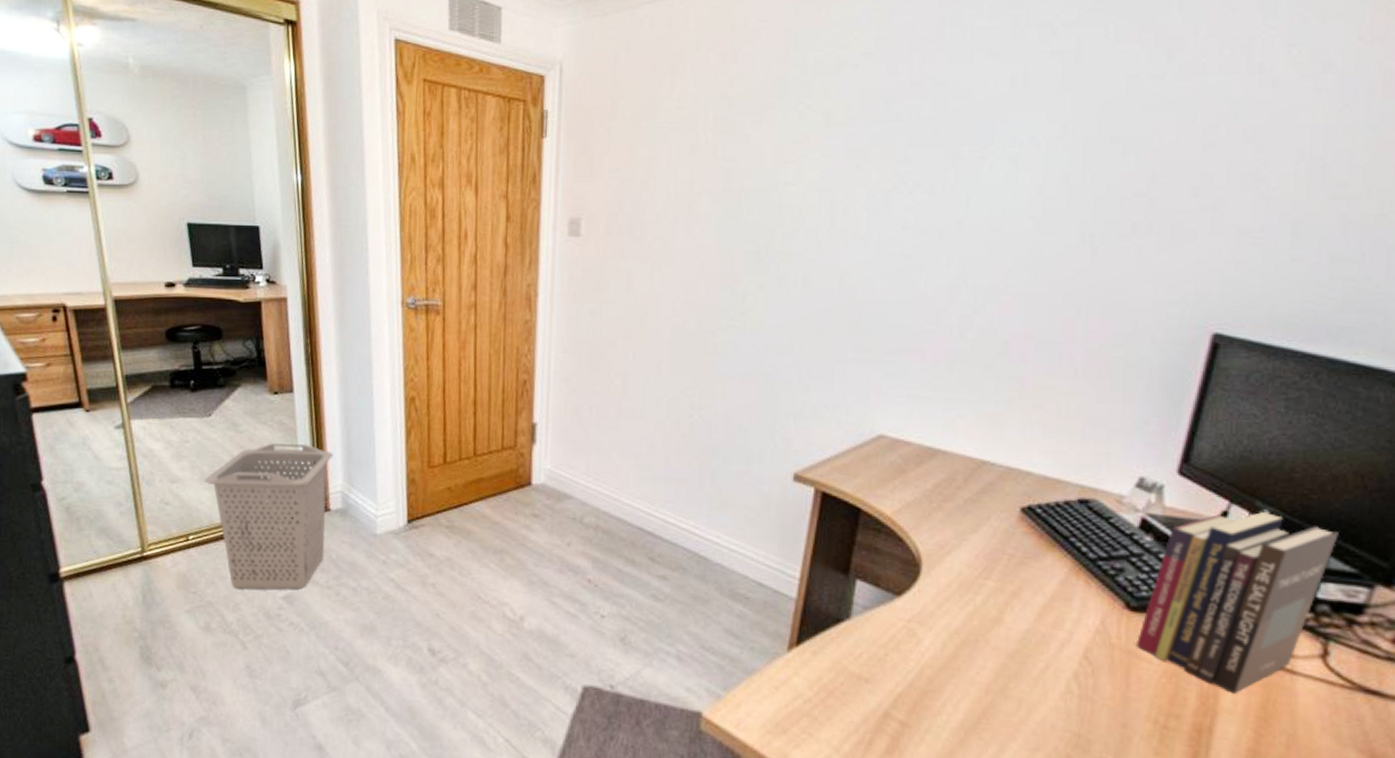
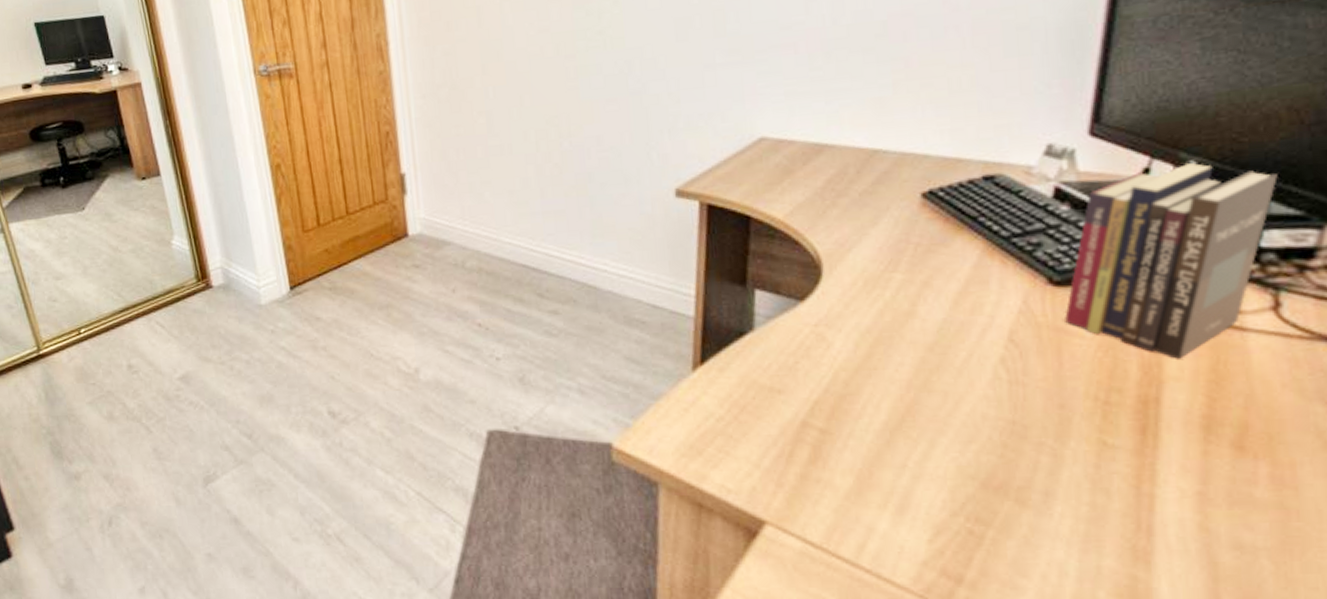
laundry basket: present [203,442,334,590] -> none [86,224,214,375]

